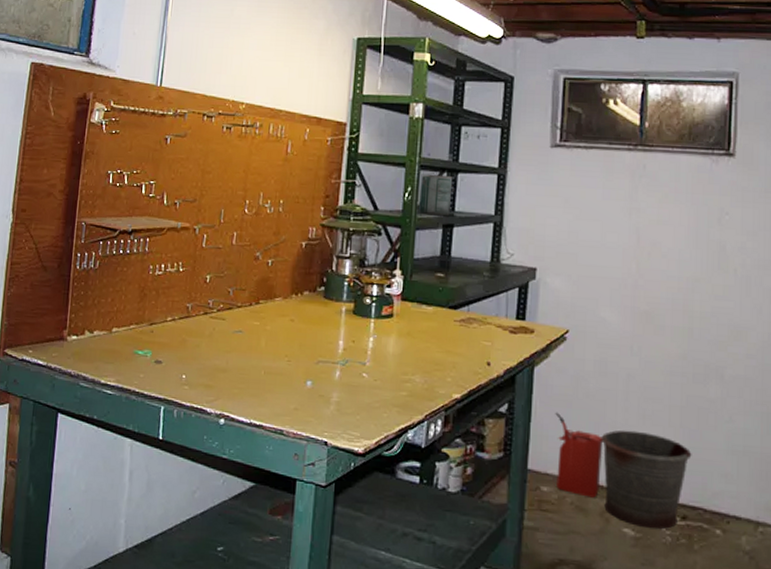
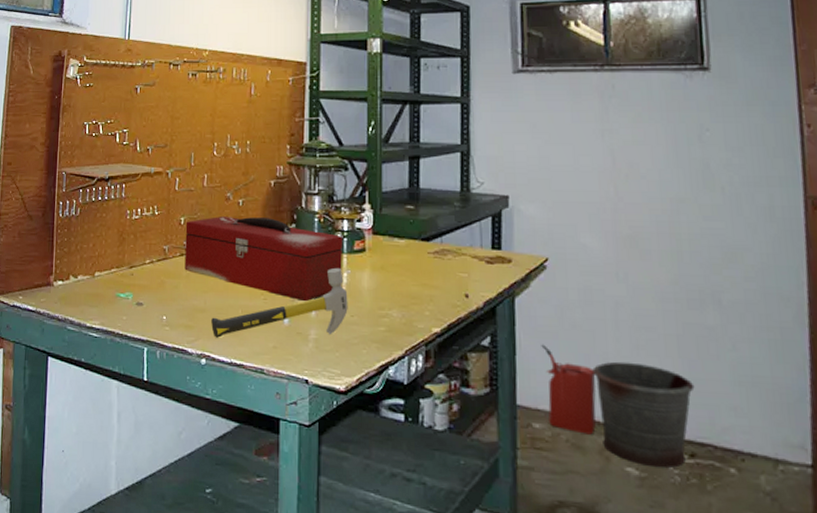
toolbox: none [207,276,372,364] -> present [184,216,343,301]
claw hammer: none [232,332,373,399] -> present [211,267,348,338]
paint can: present [418,174,455,217] -> none [383,107,419,148]

